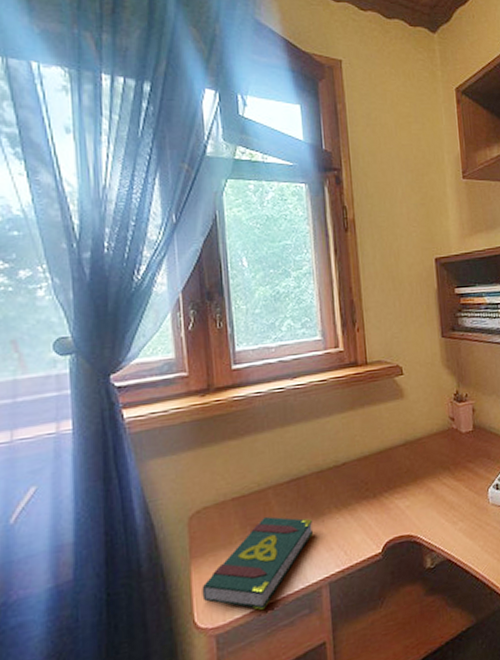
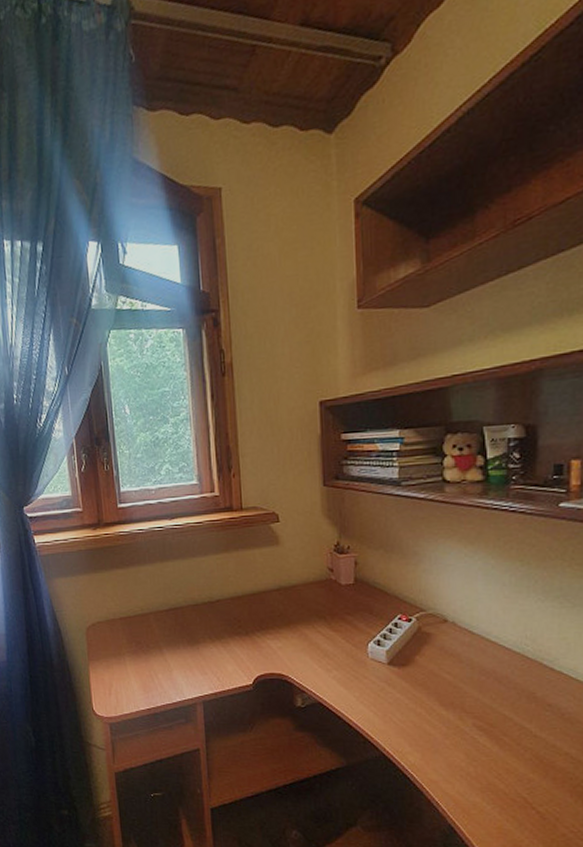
book: present [202,516,314,610] -> none [98,636,190,711]

